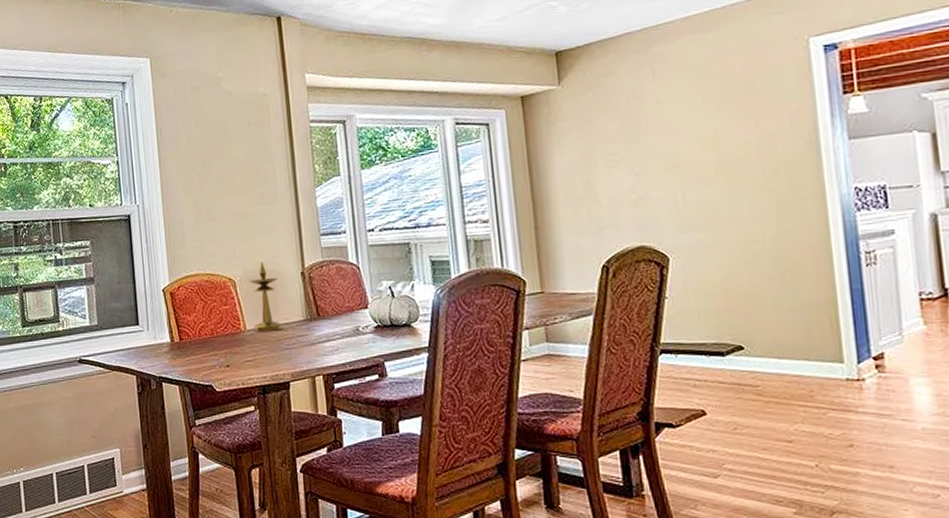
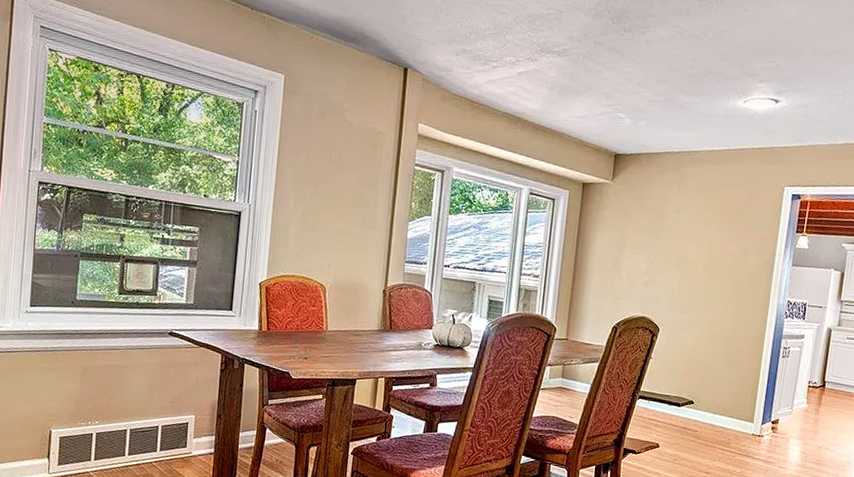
candlestick: present [249,261,283,333] -> none [335,275,362,336]

